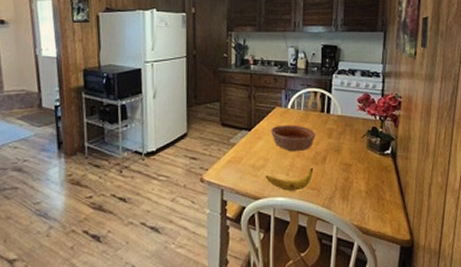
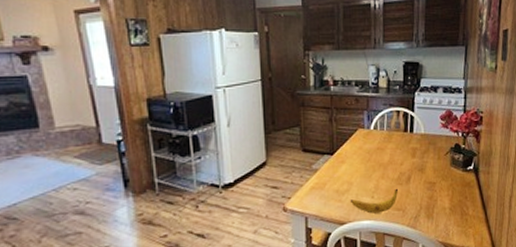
bowl: present [270,125,316,152] -> none [353,146,400,174]

